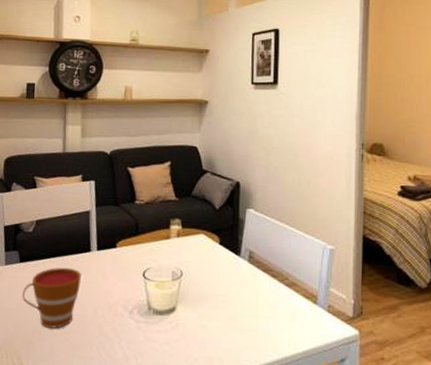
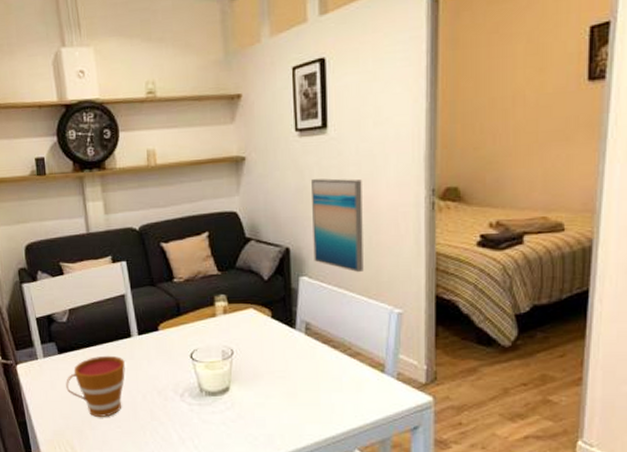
wall art: none [260,125,304,210] -> present [310,178,364,273]

